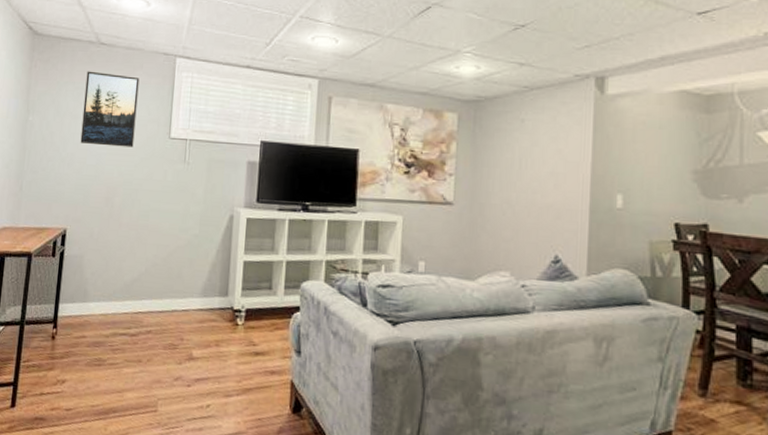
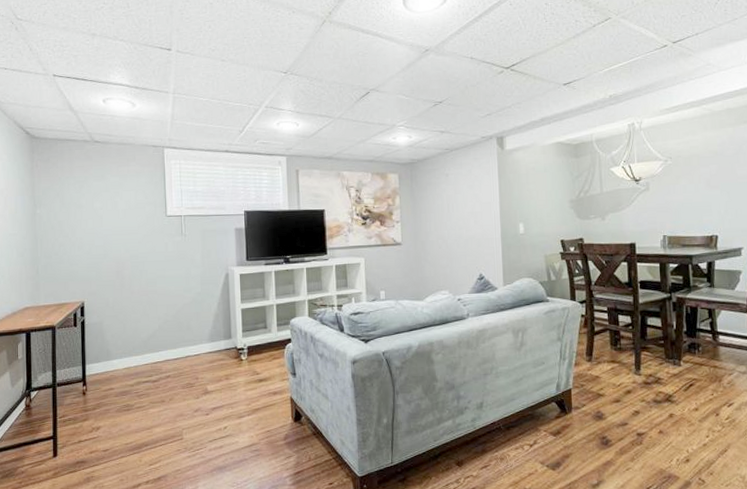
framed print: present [80,71,140,148] -> none [85,166,135,229]

